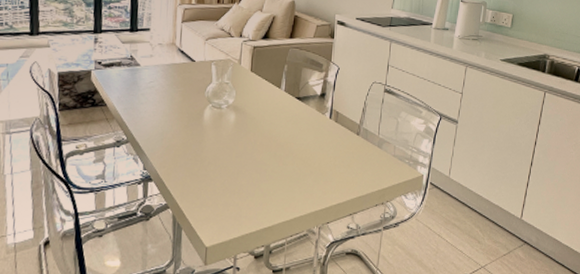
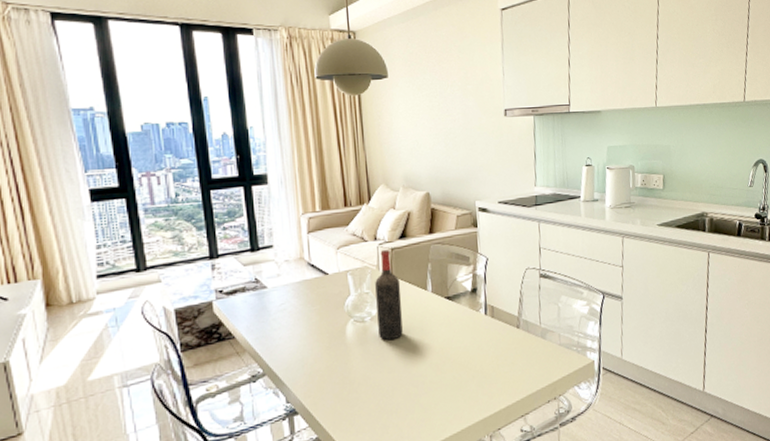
wine bottle: none [232,46,258,128] -> present [375,249,403,340]

